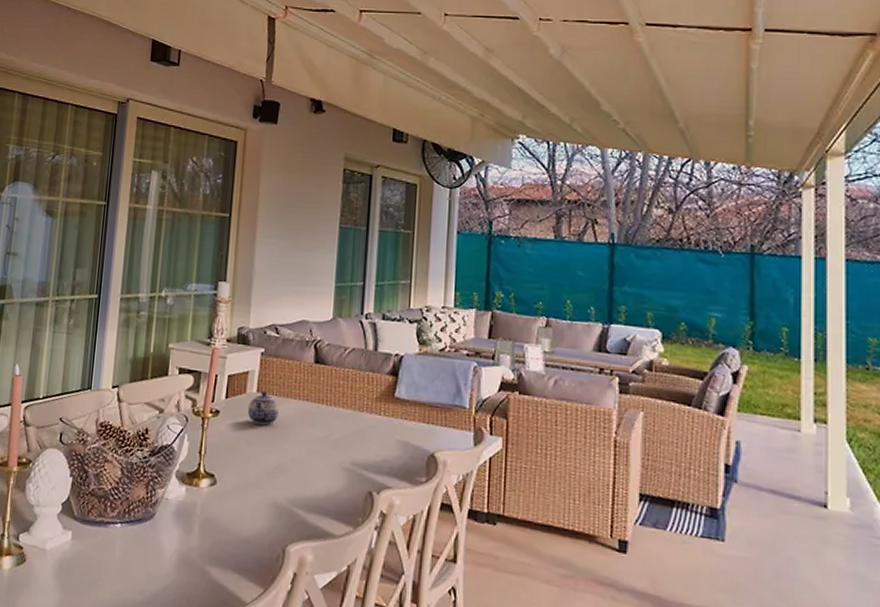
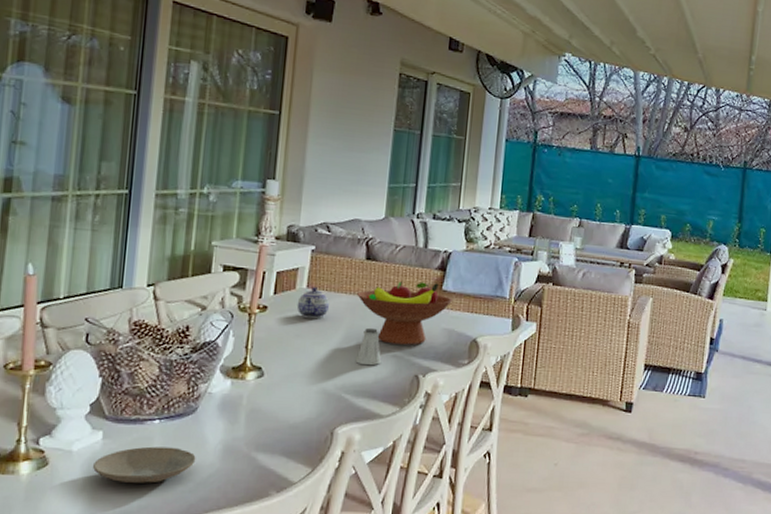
plate: none [63,550,153,589] -> present [93,446,196,483]
fruit bowl: none [306,387,407,458] -> present [357,281,454,345]
saltshaker: none [307,437,332,479] -> present [356,328,381,366]

